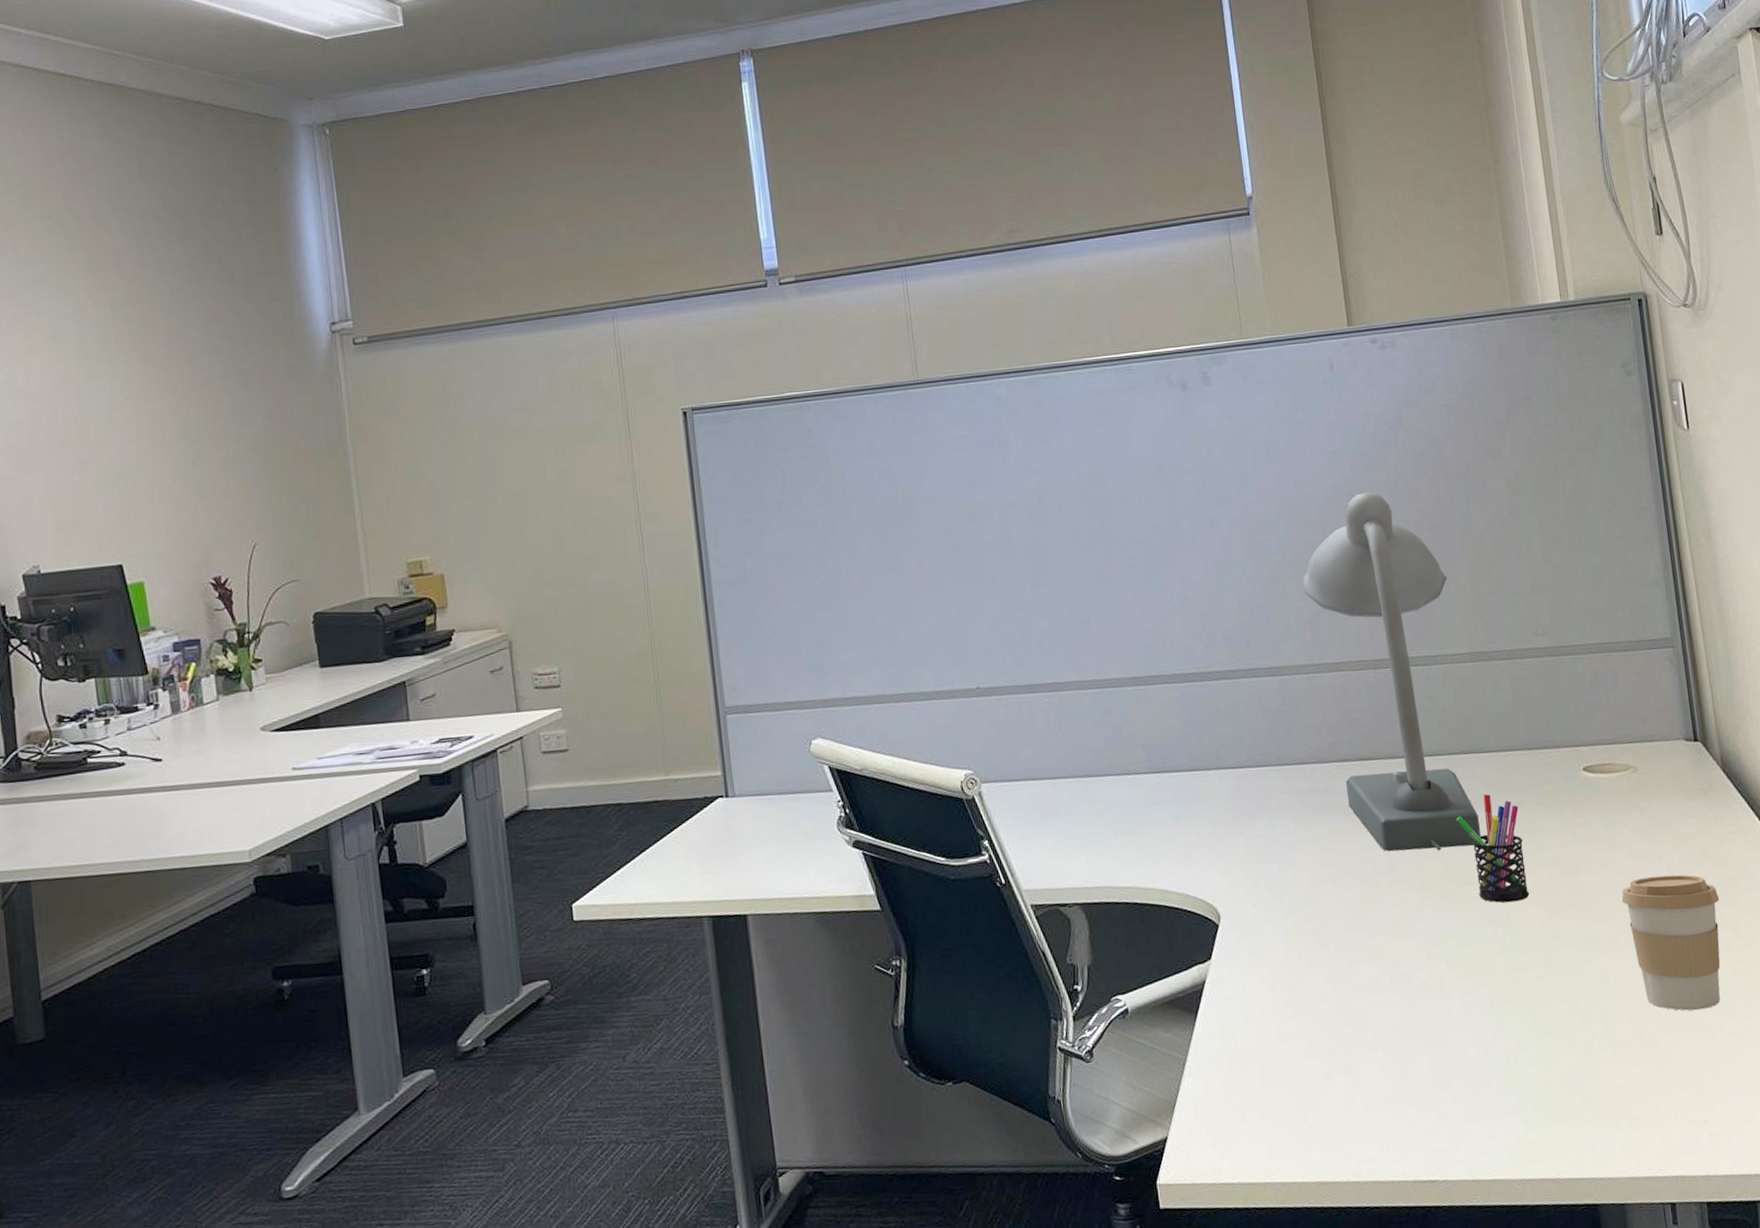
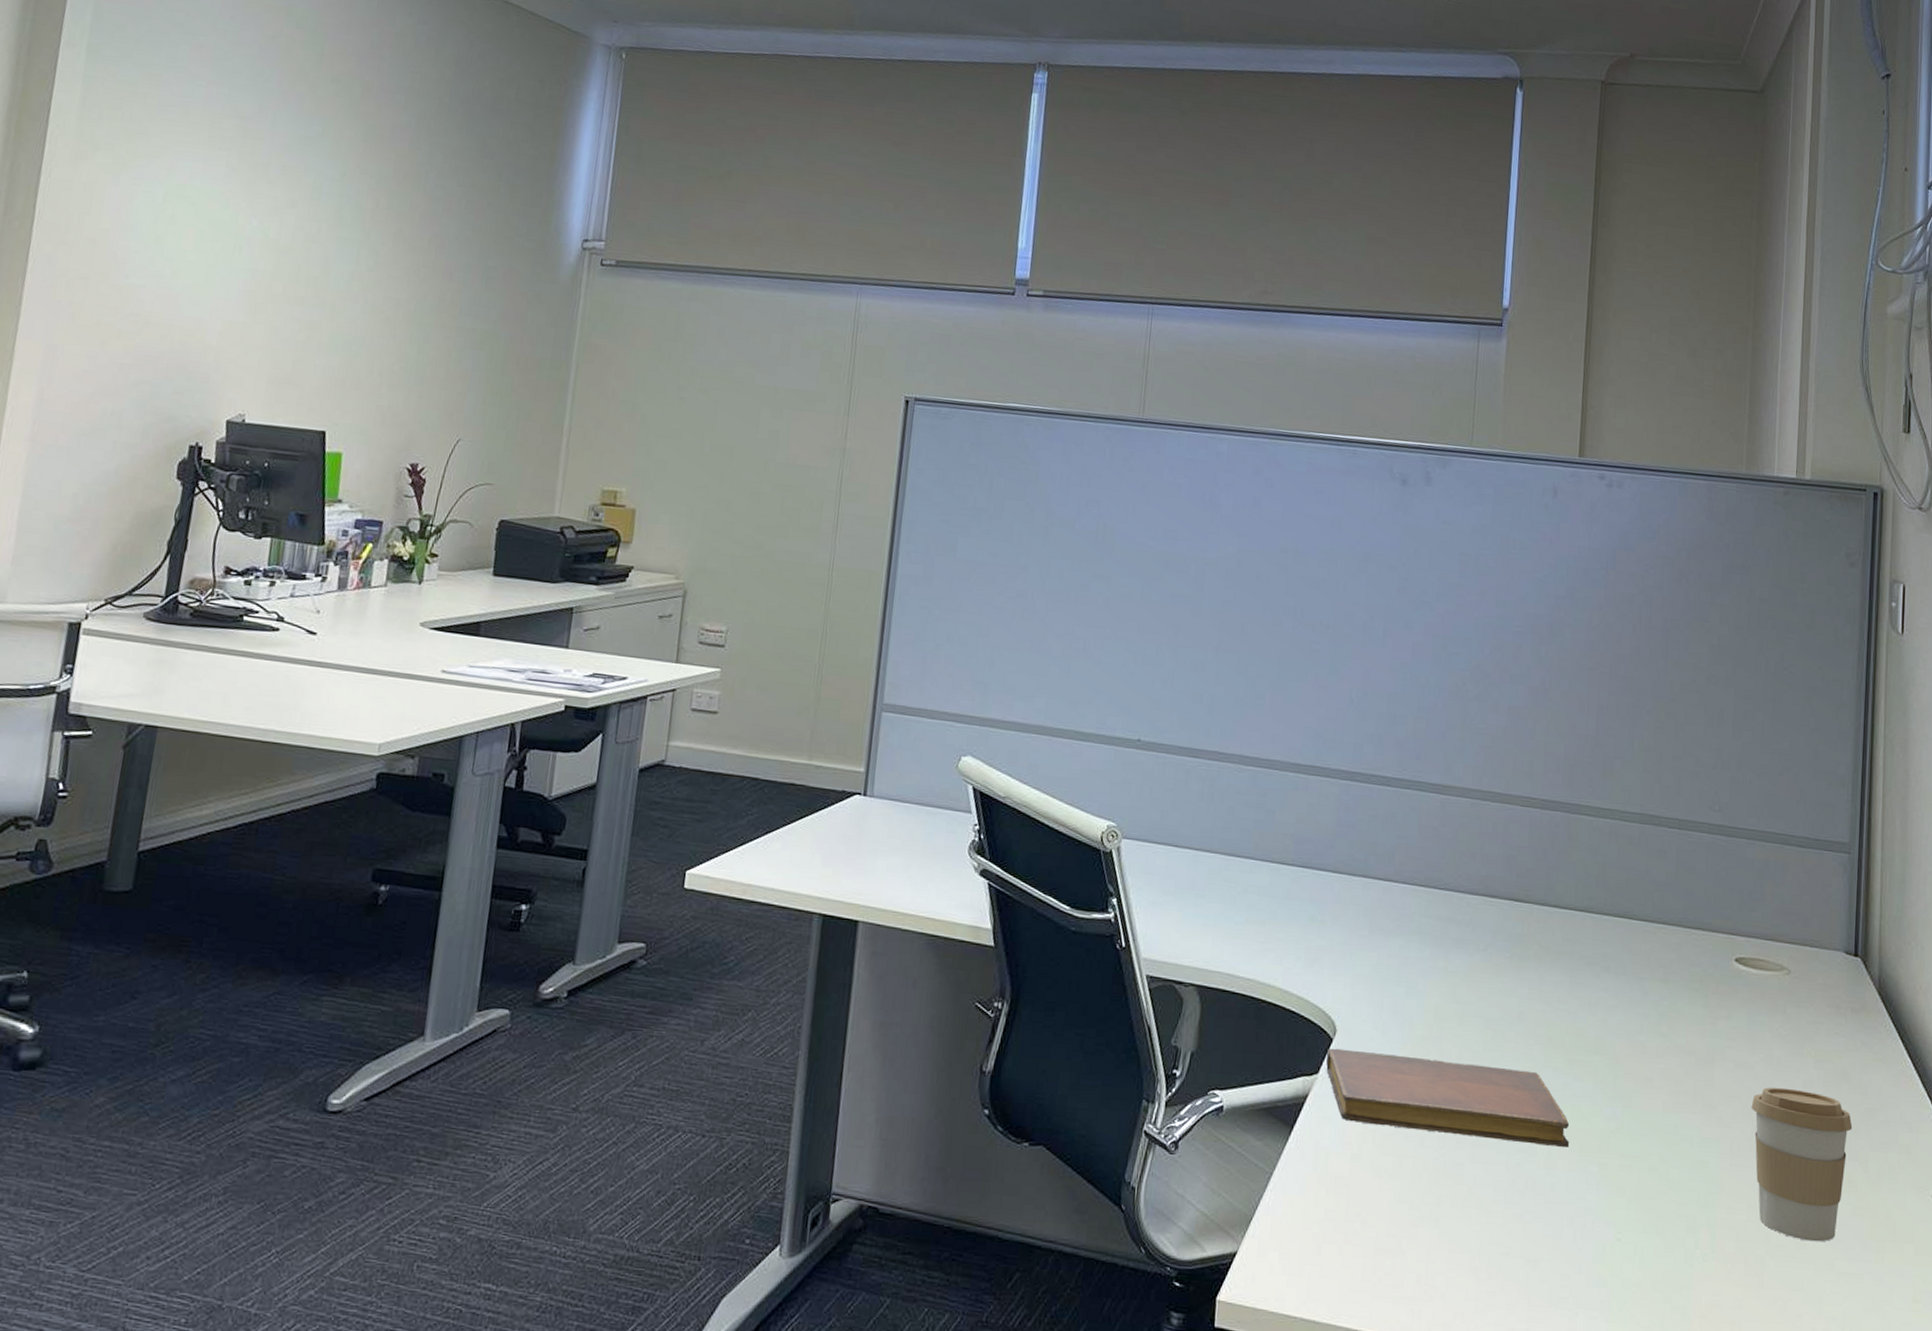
notebook: none [1215,913,1458,997] -> present [1326,1048,1569,1148]
desk lamp: present [1303,492,1481,852] -> none [1485,626,1632,1014]
pen holder: present [1455,794,1530,903] -> none [1595,964,1662,1084]

